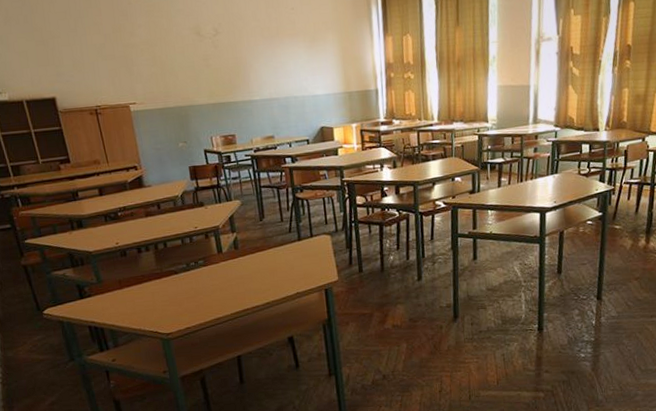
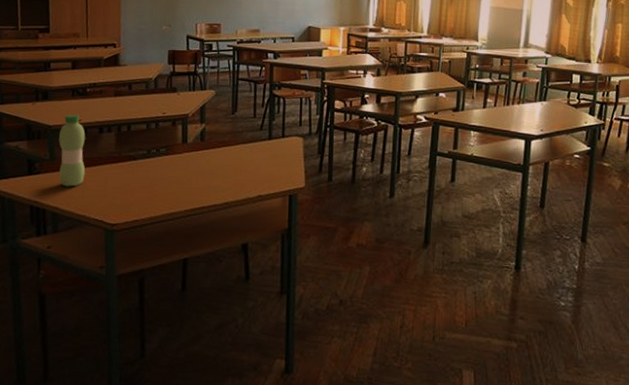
water bottle: none [101,238,133,306] -> present [59,114,86,187]

